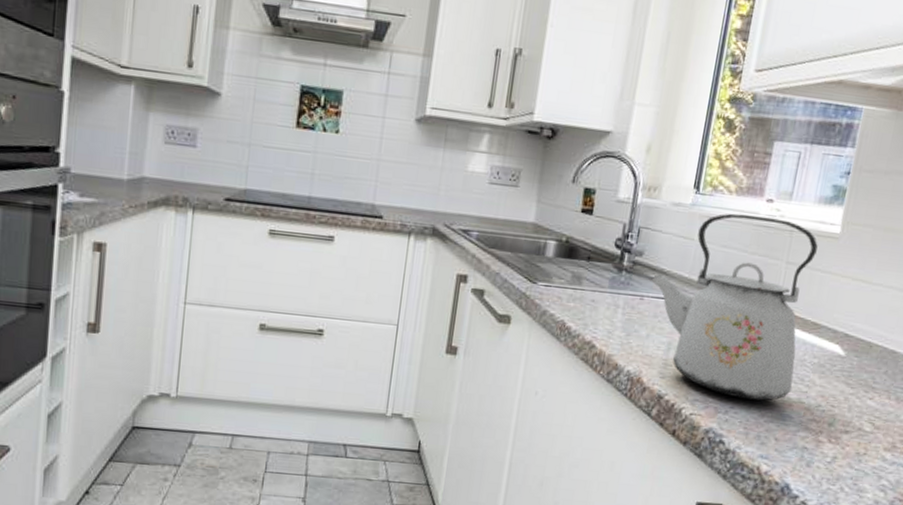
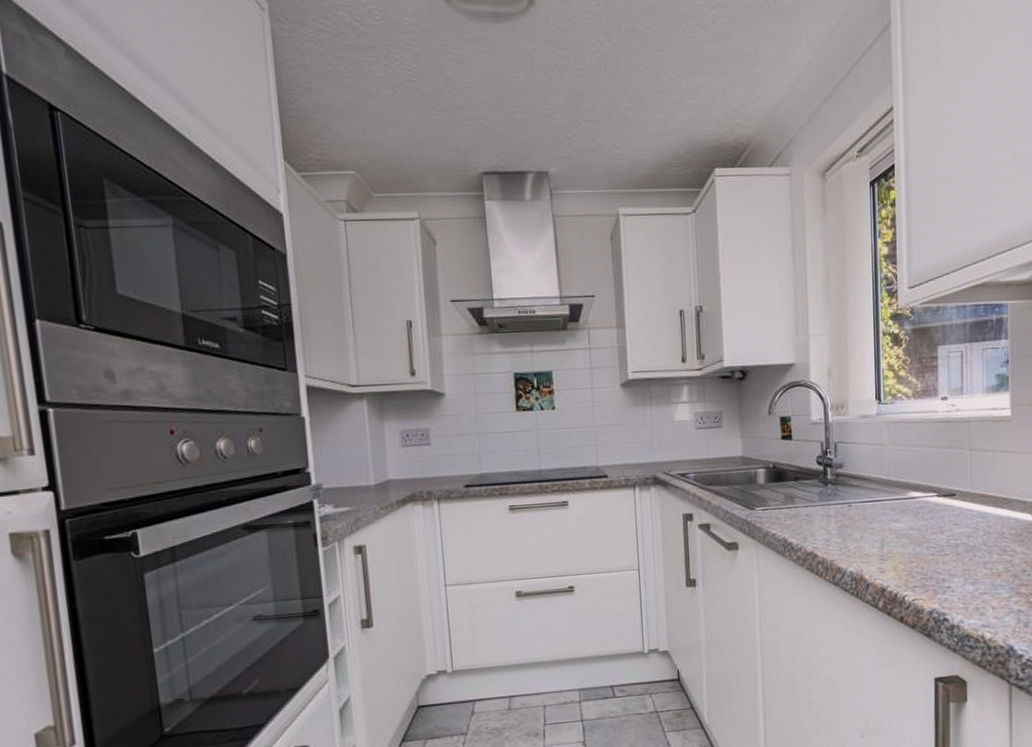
kettle: present [648,213,818,401] -> none [852,412,998,578]

